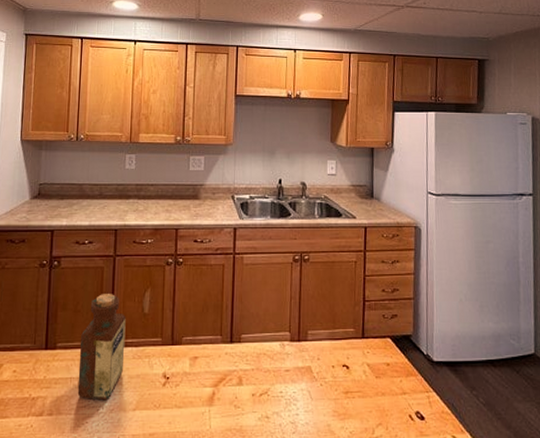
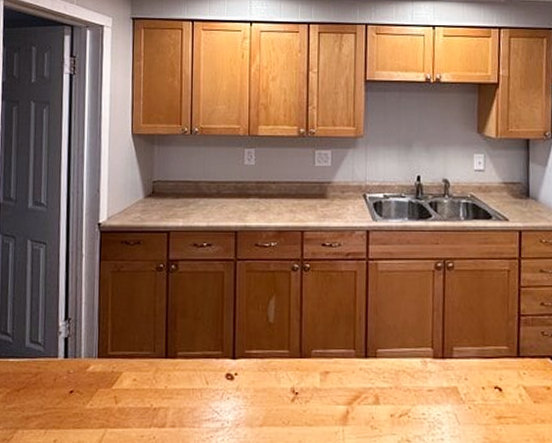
bottle: present [77,294,126,401] -> none [200,301,250,415]

